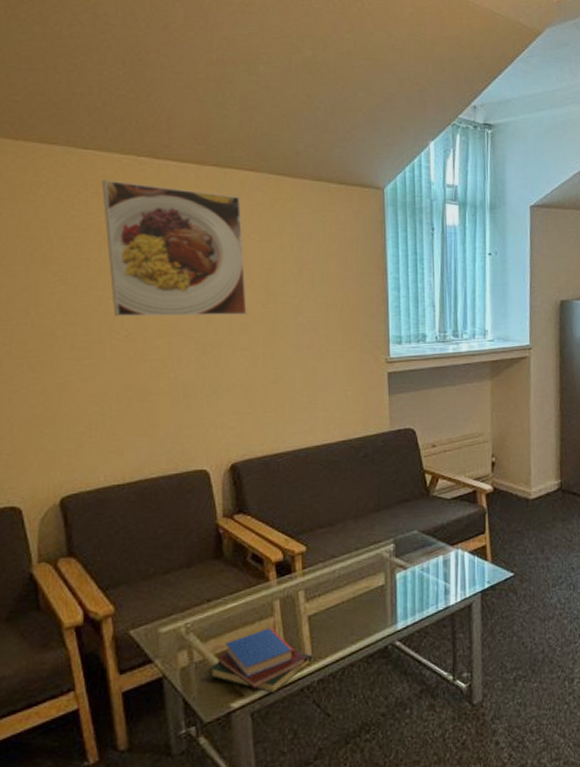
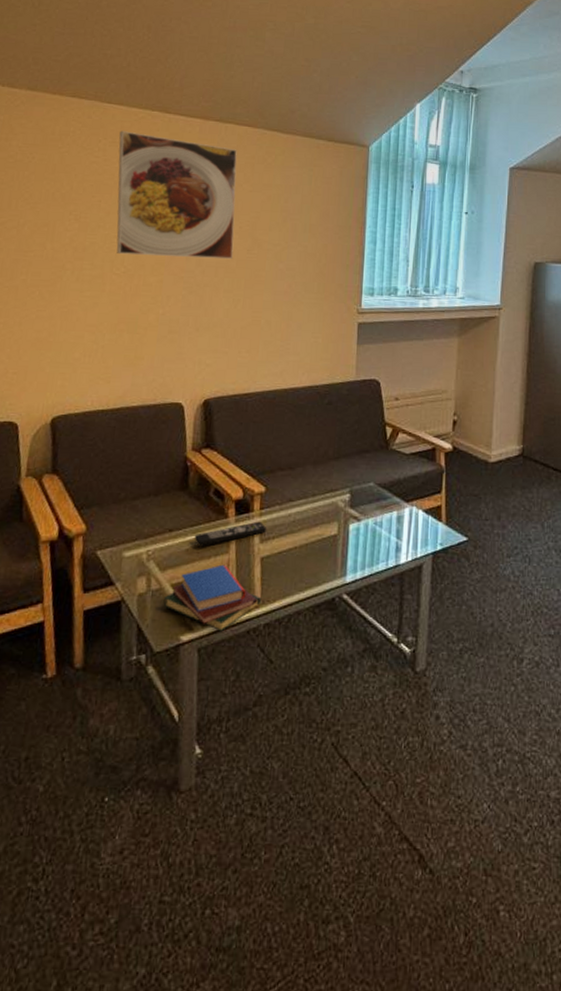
remote control: none [235,582,311,613] -> present [194,522,266,547]

